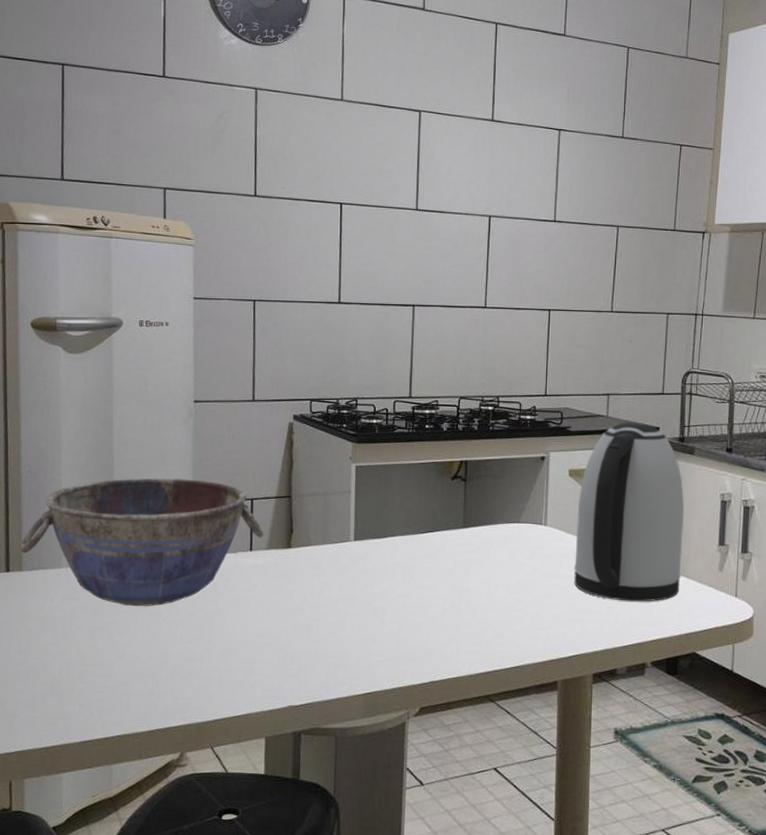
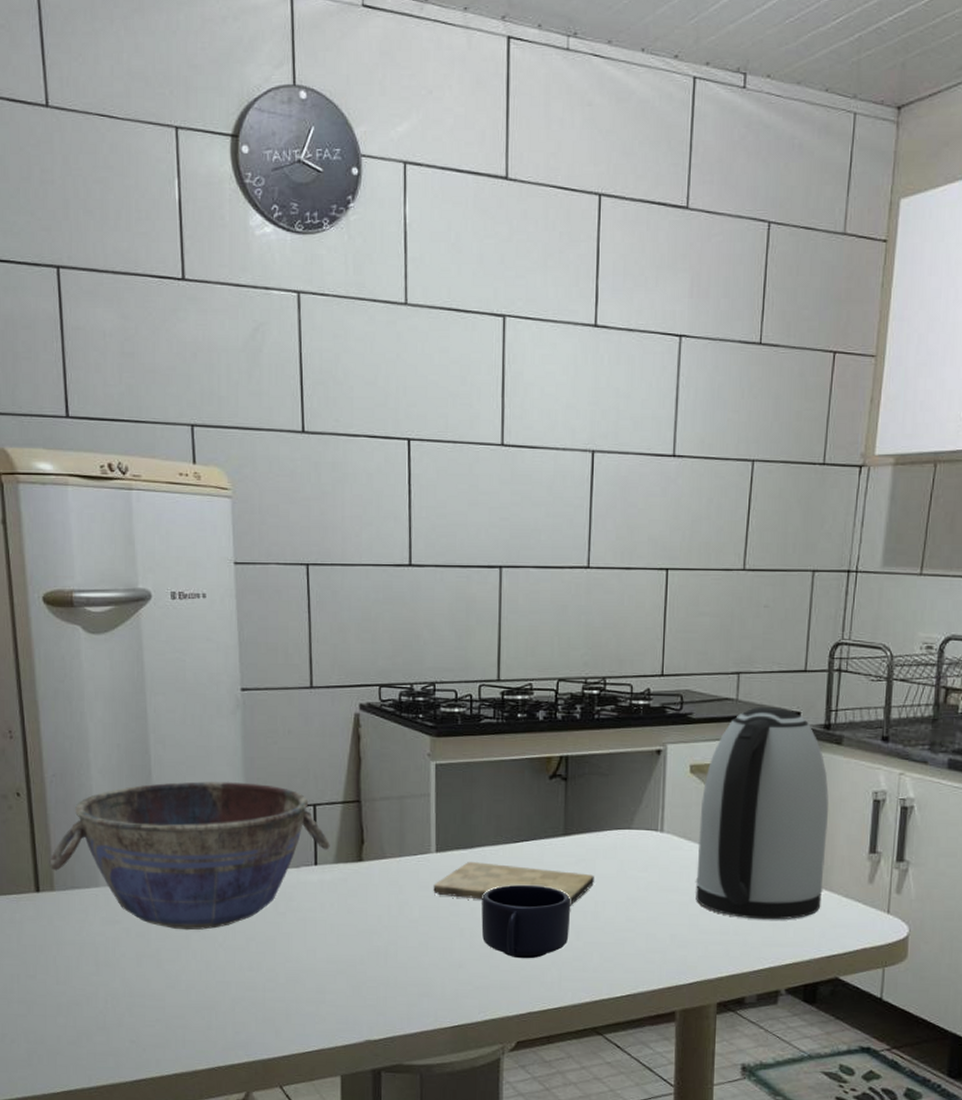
cutting board: none [351,549,488,588] -> present [433,862,594,906]
mug: none [391,569,469,634] -> present [481,884,571,959]

